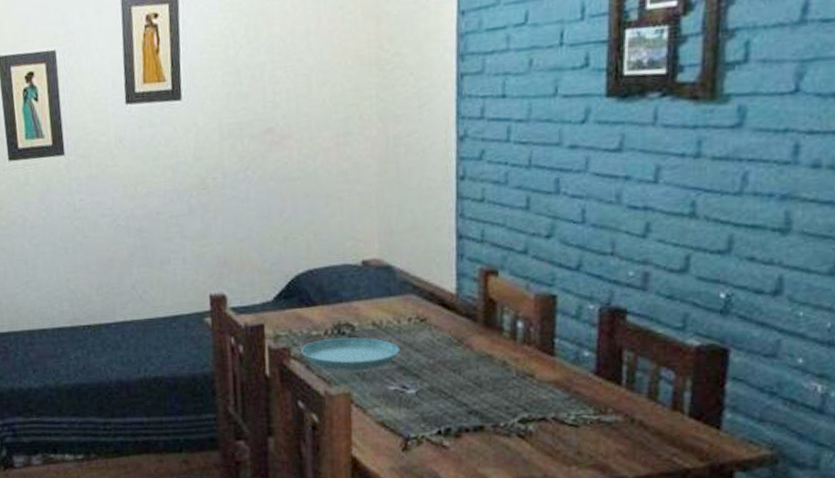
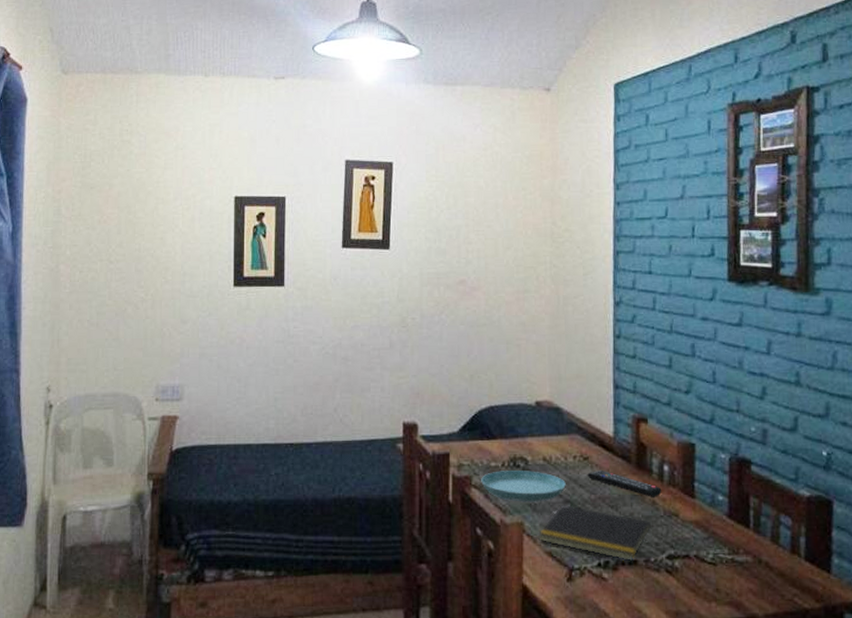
notepad: none [368,371,500,427] -> present [538,505,651,561]
remote control: none [424,332,515,358] -> present [587,471,662,497]

